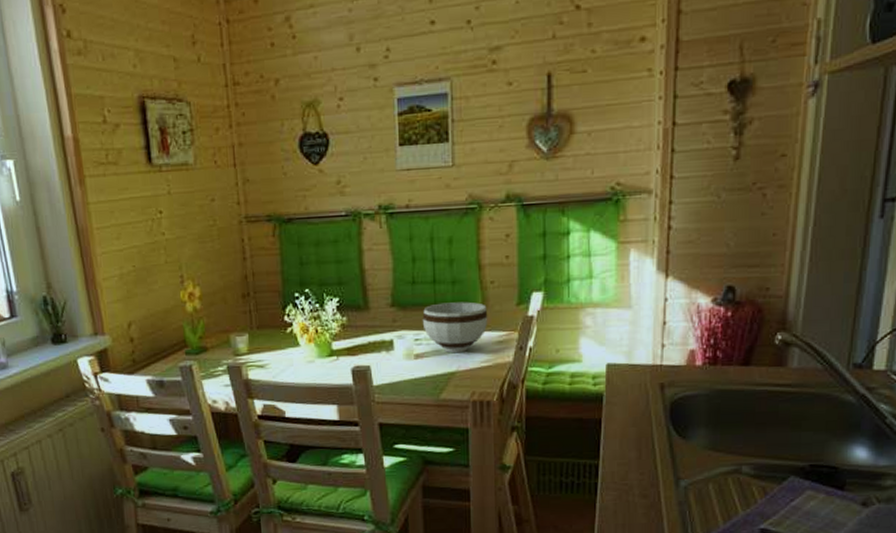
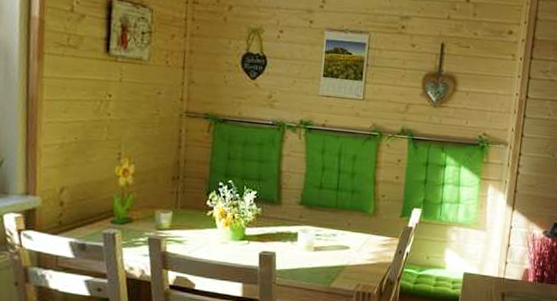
bowl: present [422,301,488,353] -> none [324,207,377,250]

